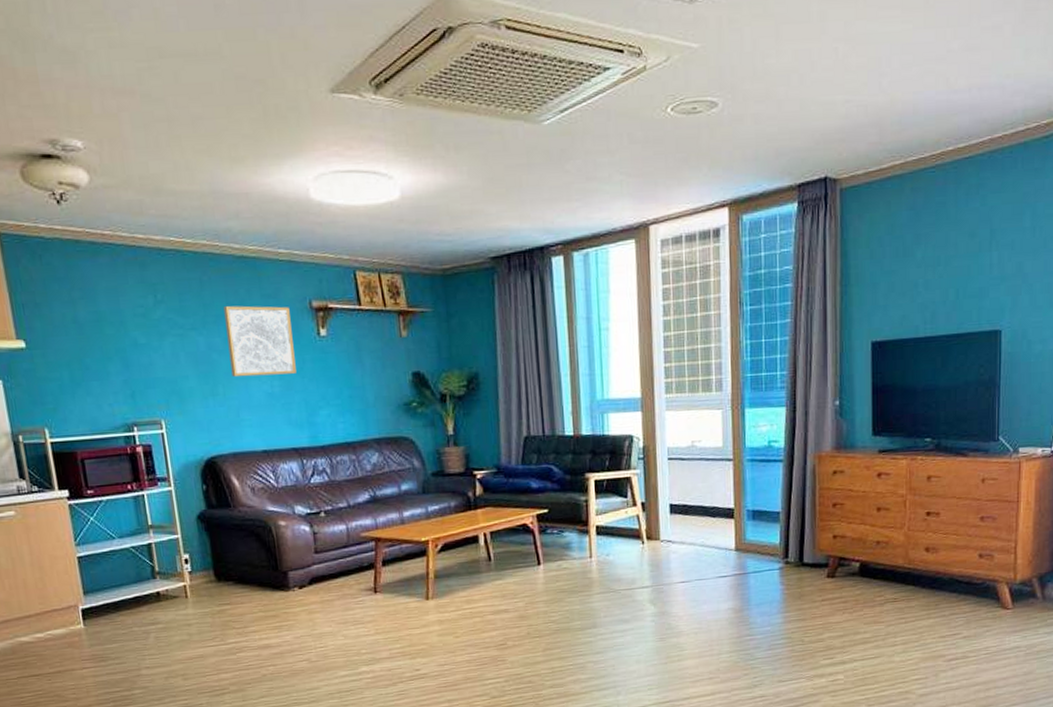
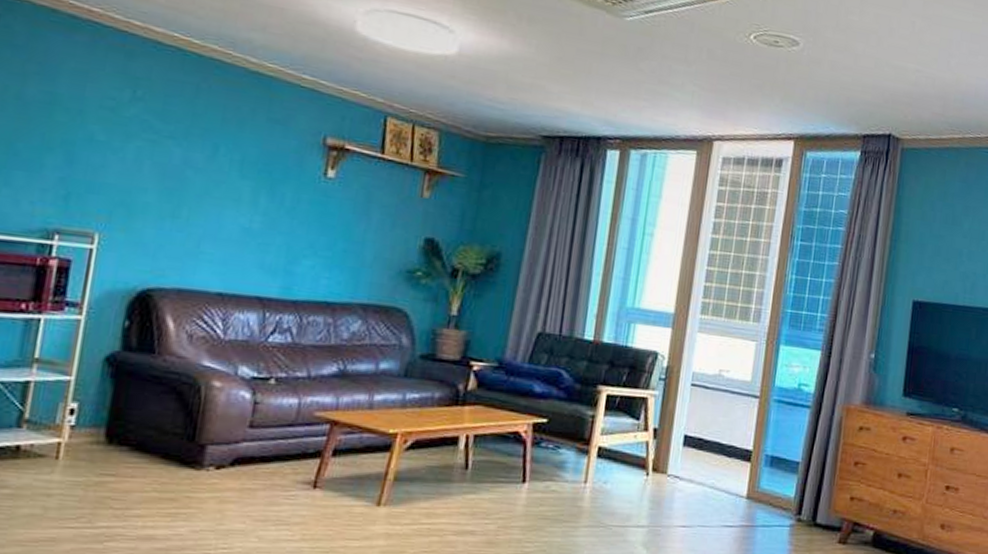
wall art: present [223,305,296,377] -> none [204,121,298,212]

